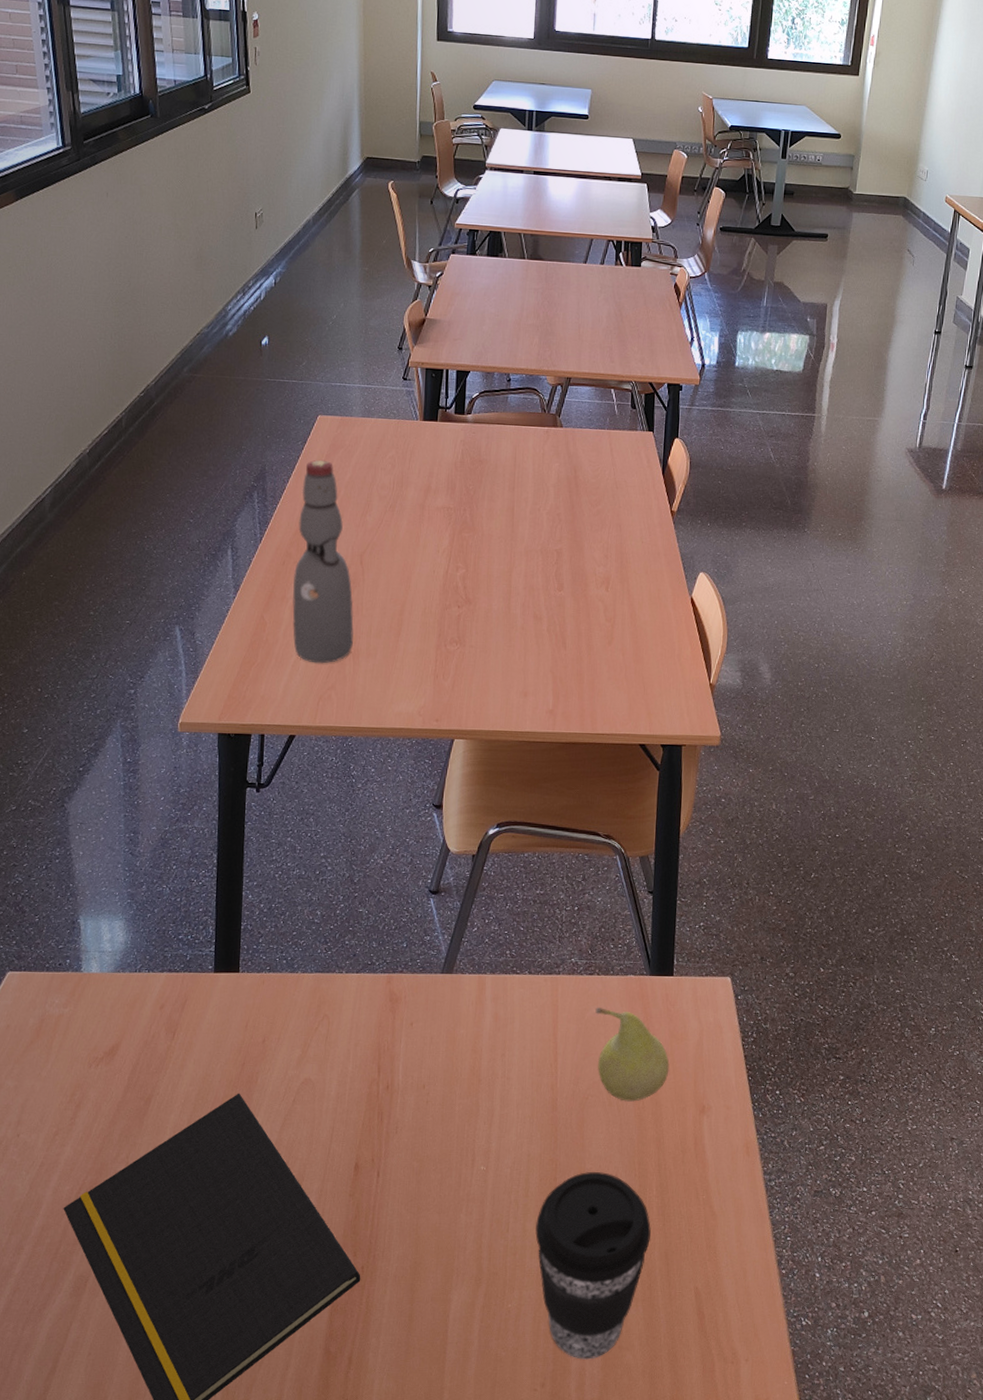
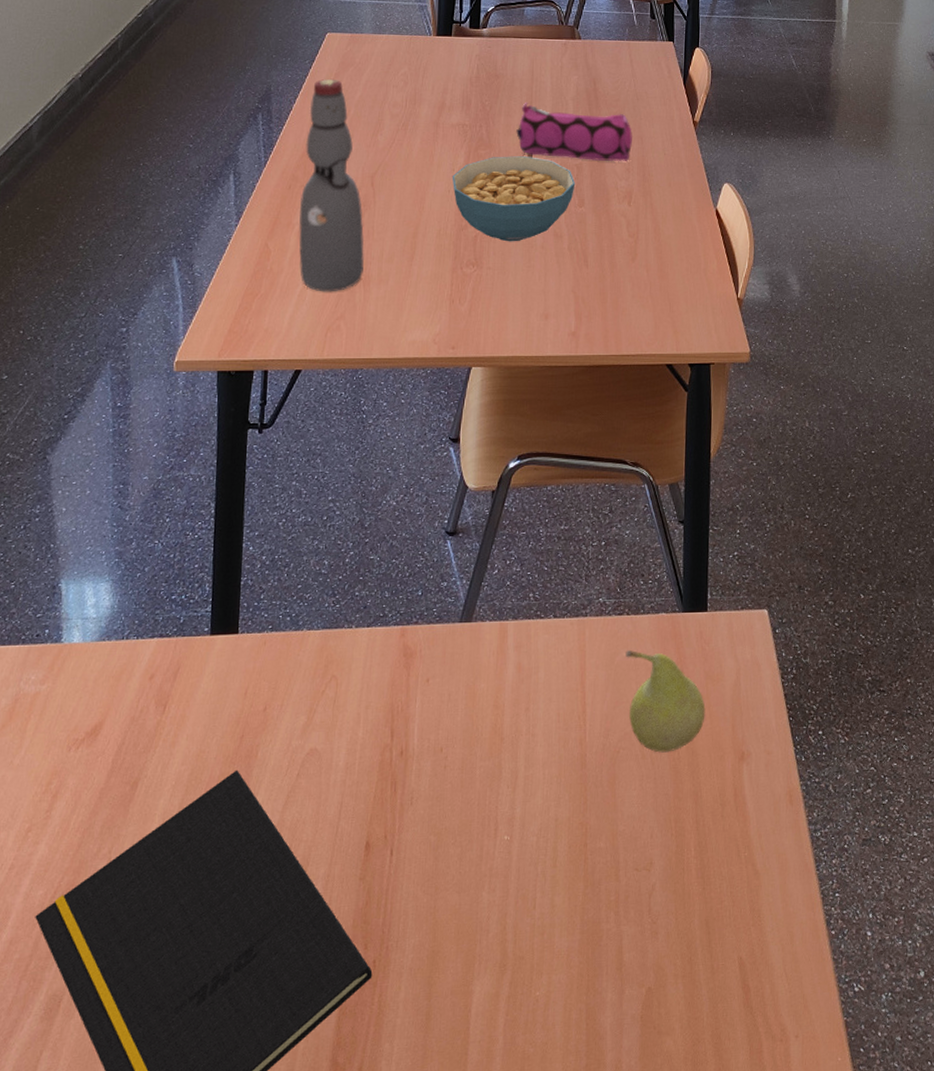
cereal bowl: none [437,539,555,622] -> present [452,156,576,242]
pencil case: none [499,488,612,548] -> present [516,103,633,162]
coffee cup: present [535,1171,651,1360] -> none [565,833,690,1050]

